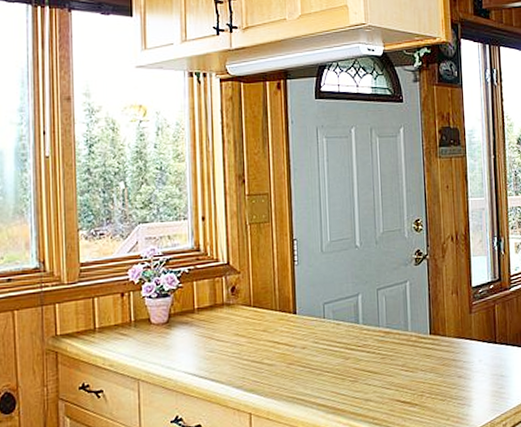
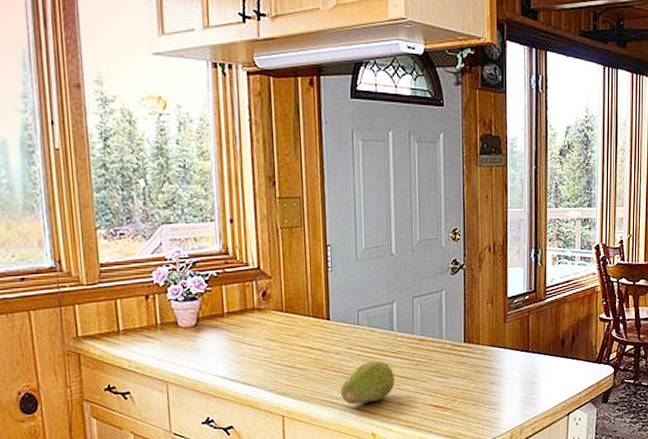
fruit: none [306,355,361,401] -> present [340,361,395,405]

